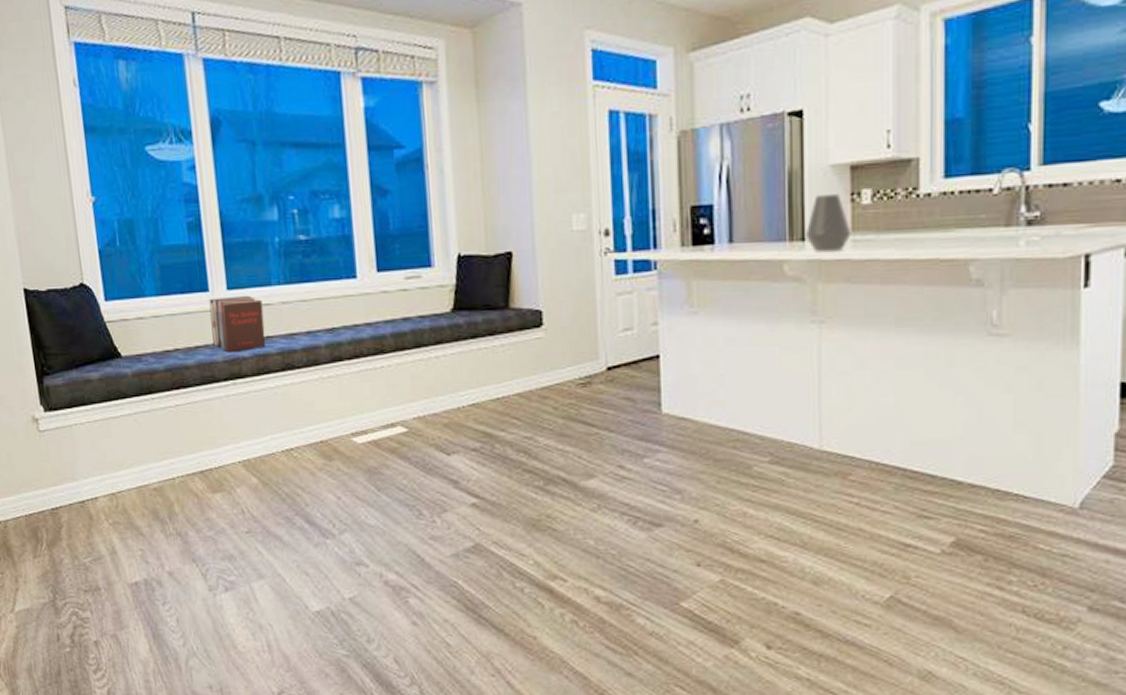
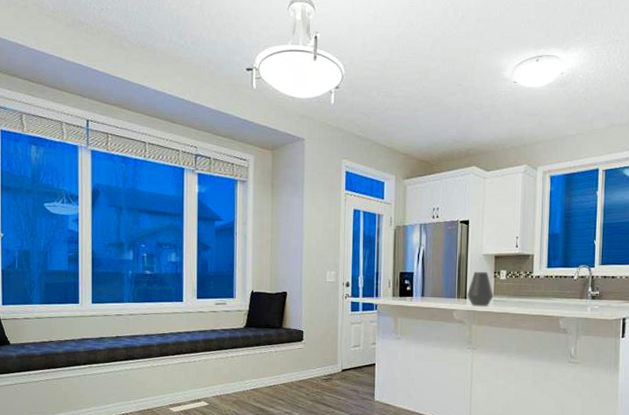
books: present [209,295,266,353] -> none [78,307,116,346]

